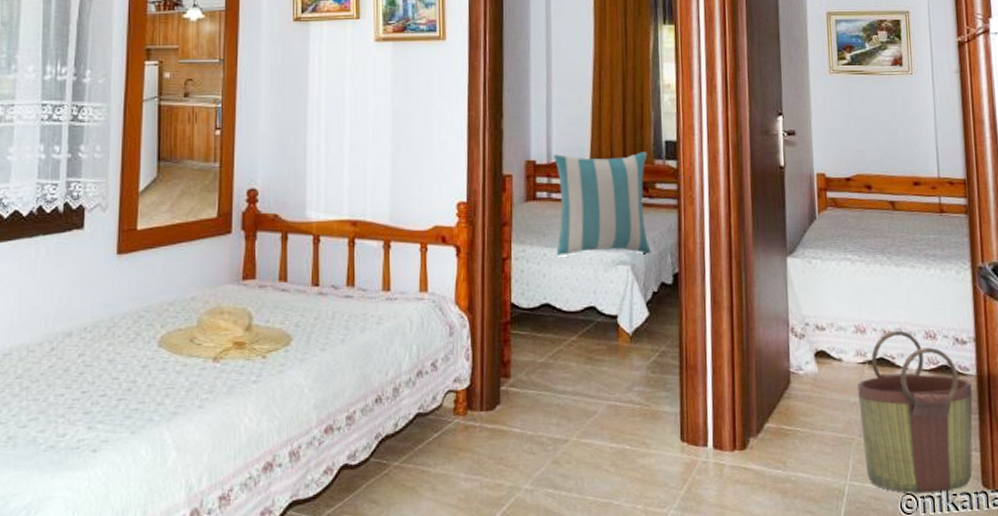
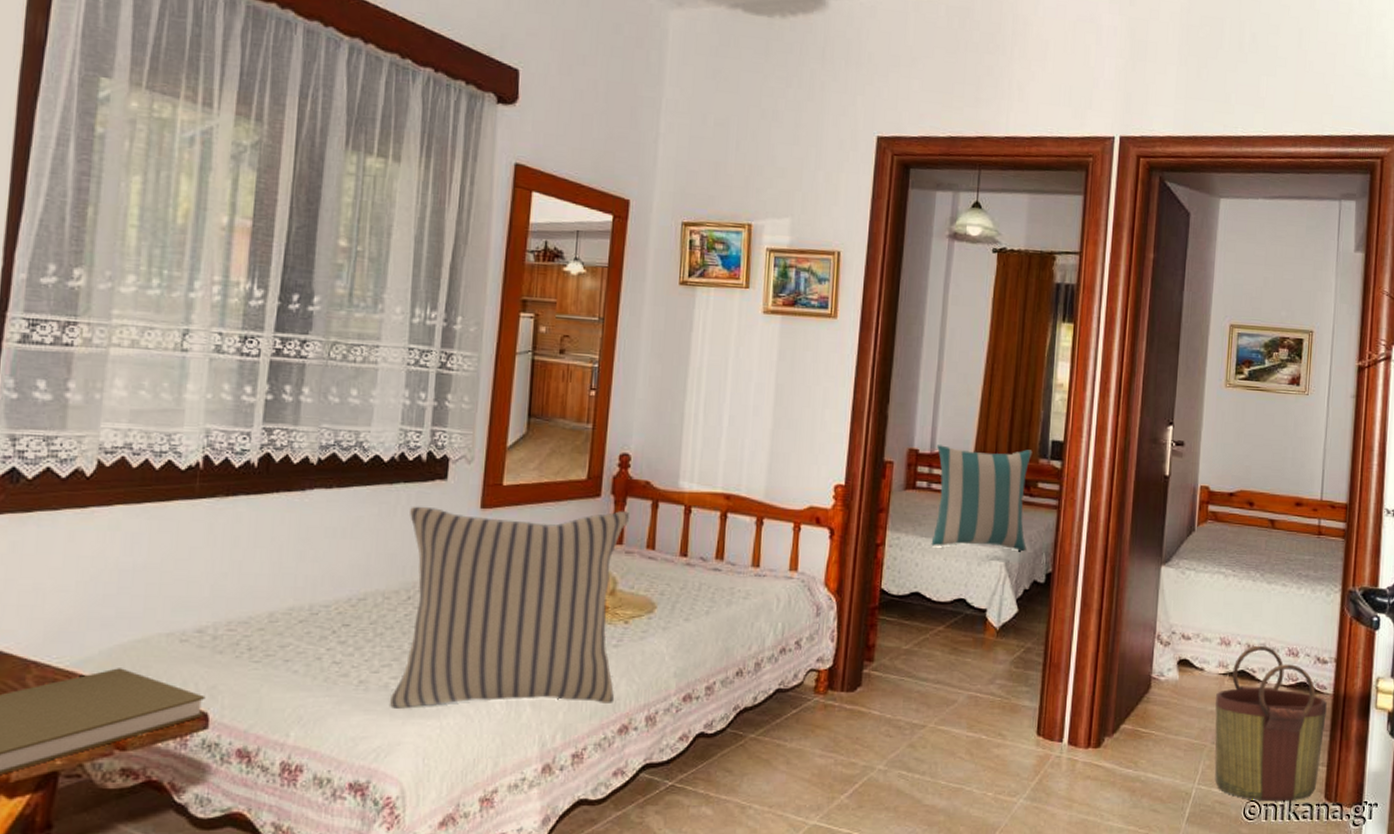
pillow: none [39,246,261,463] -> present [390,506,630,709]

